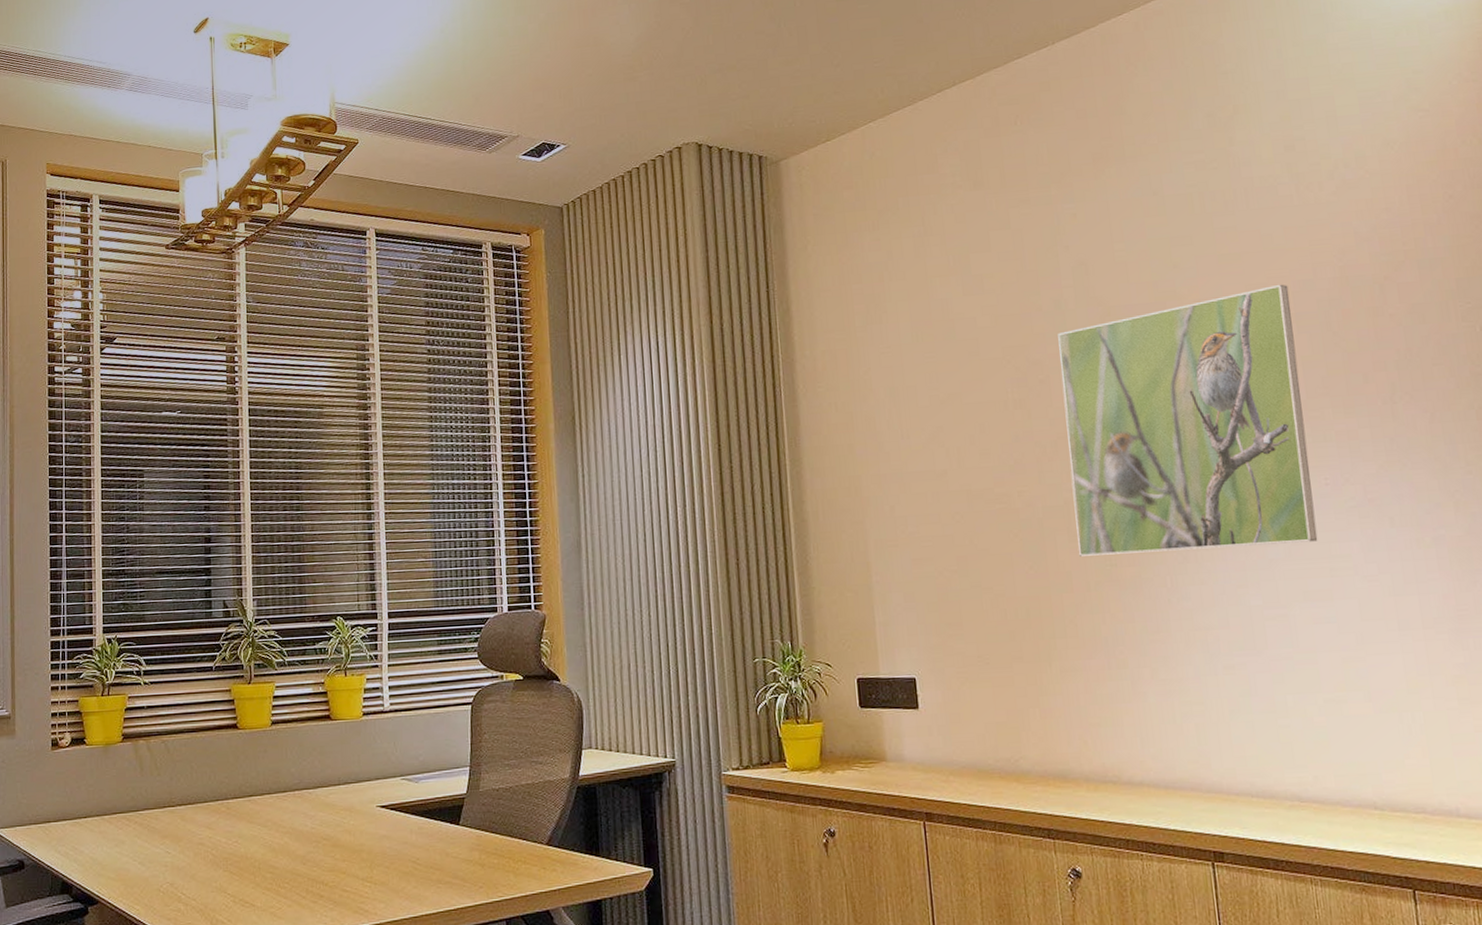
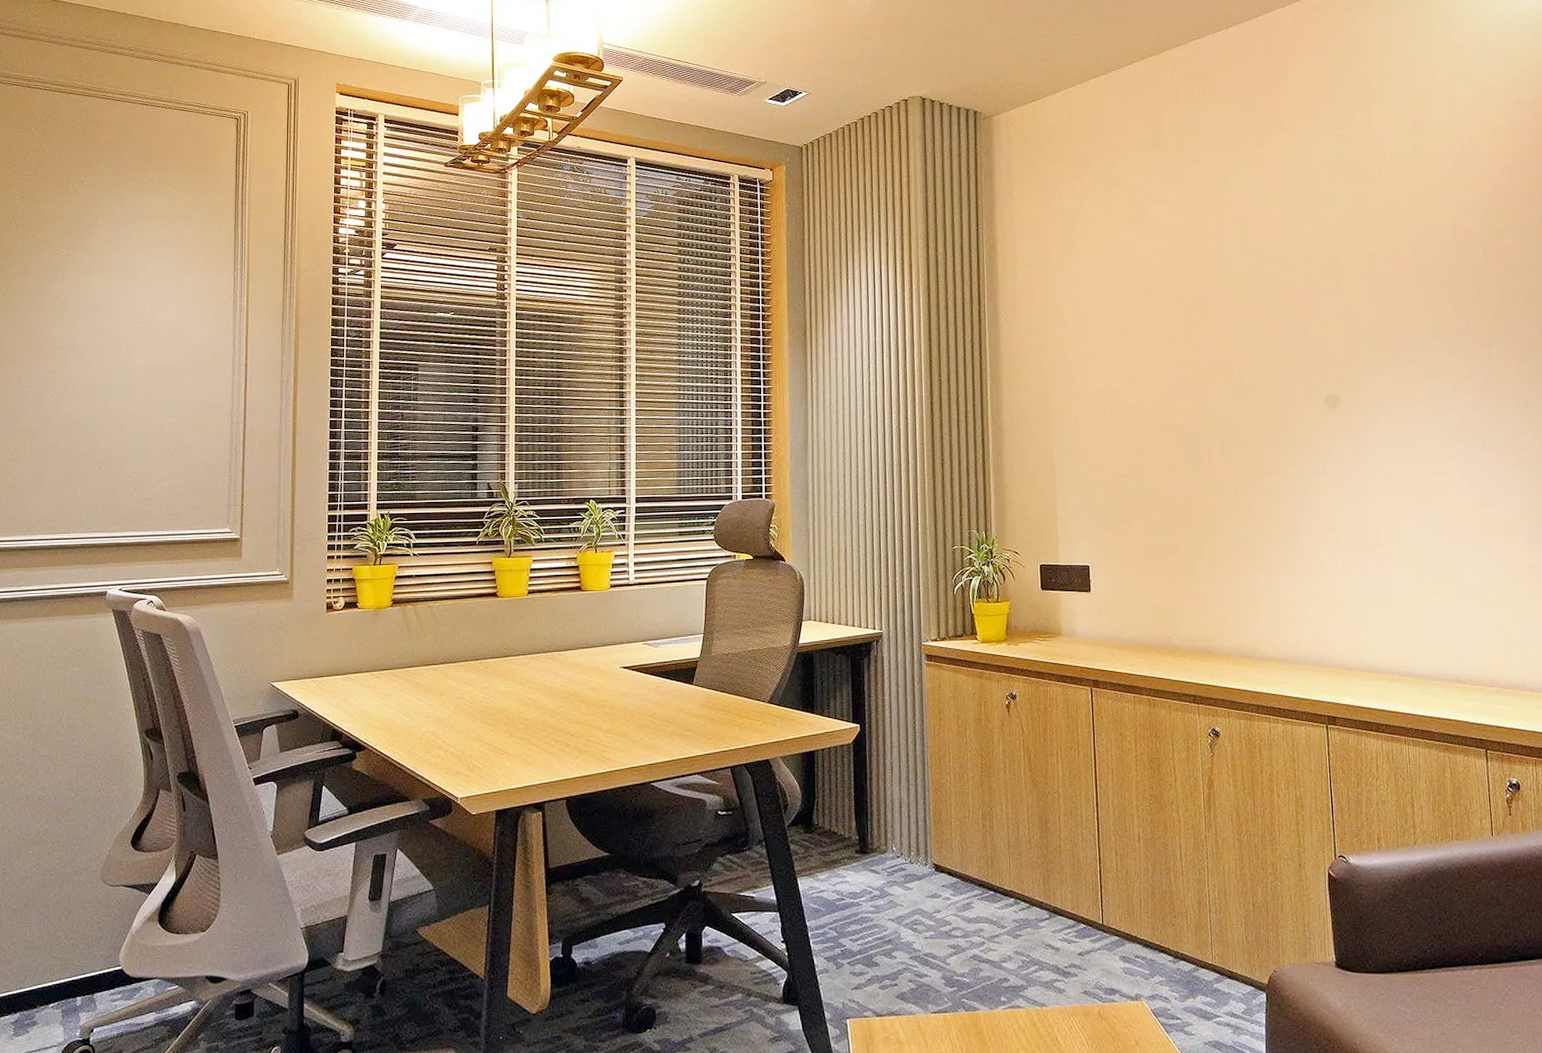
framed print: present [1058,284,1318,556] -> none [1220,242,1424,466]

